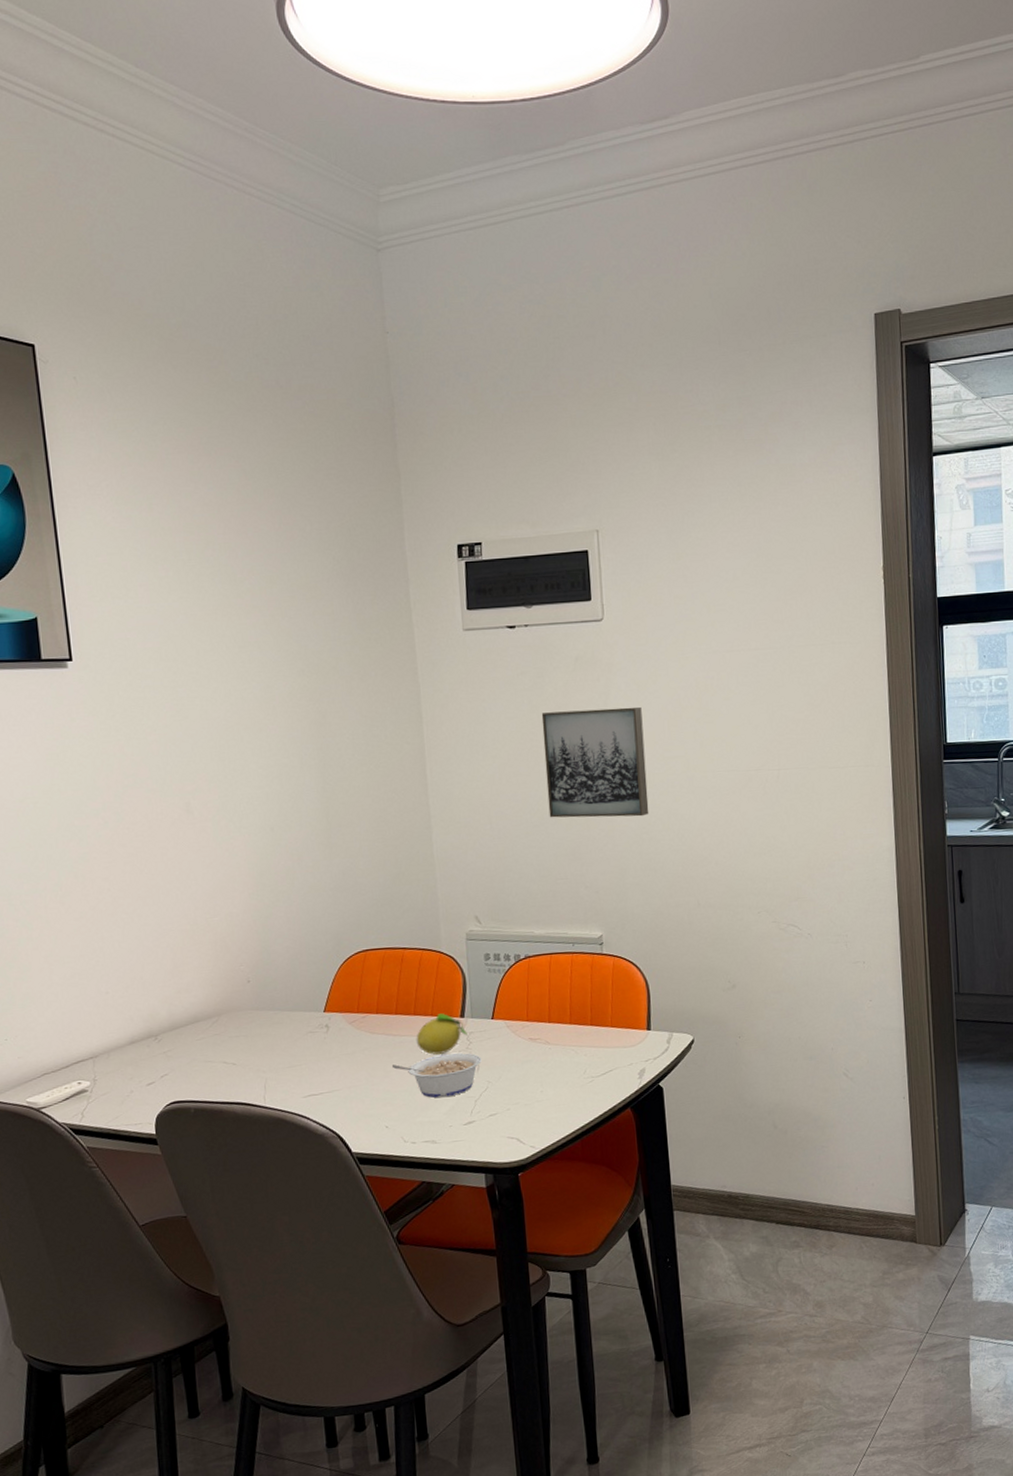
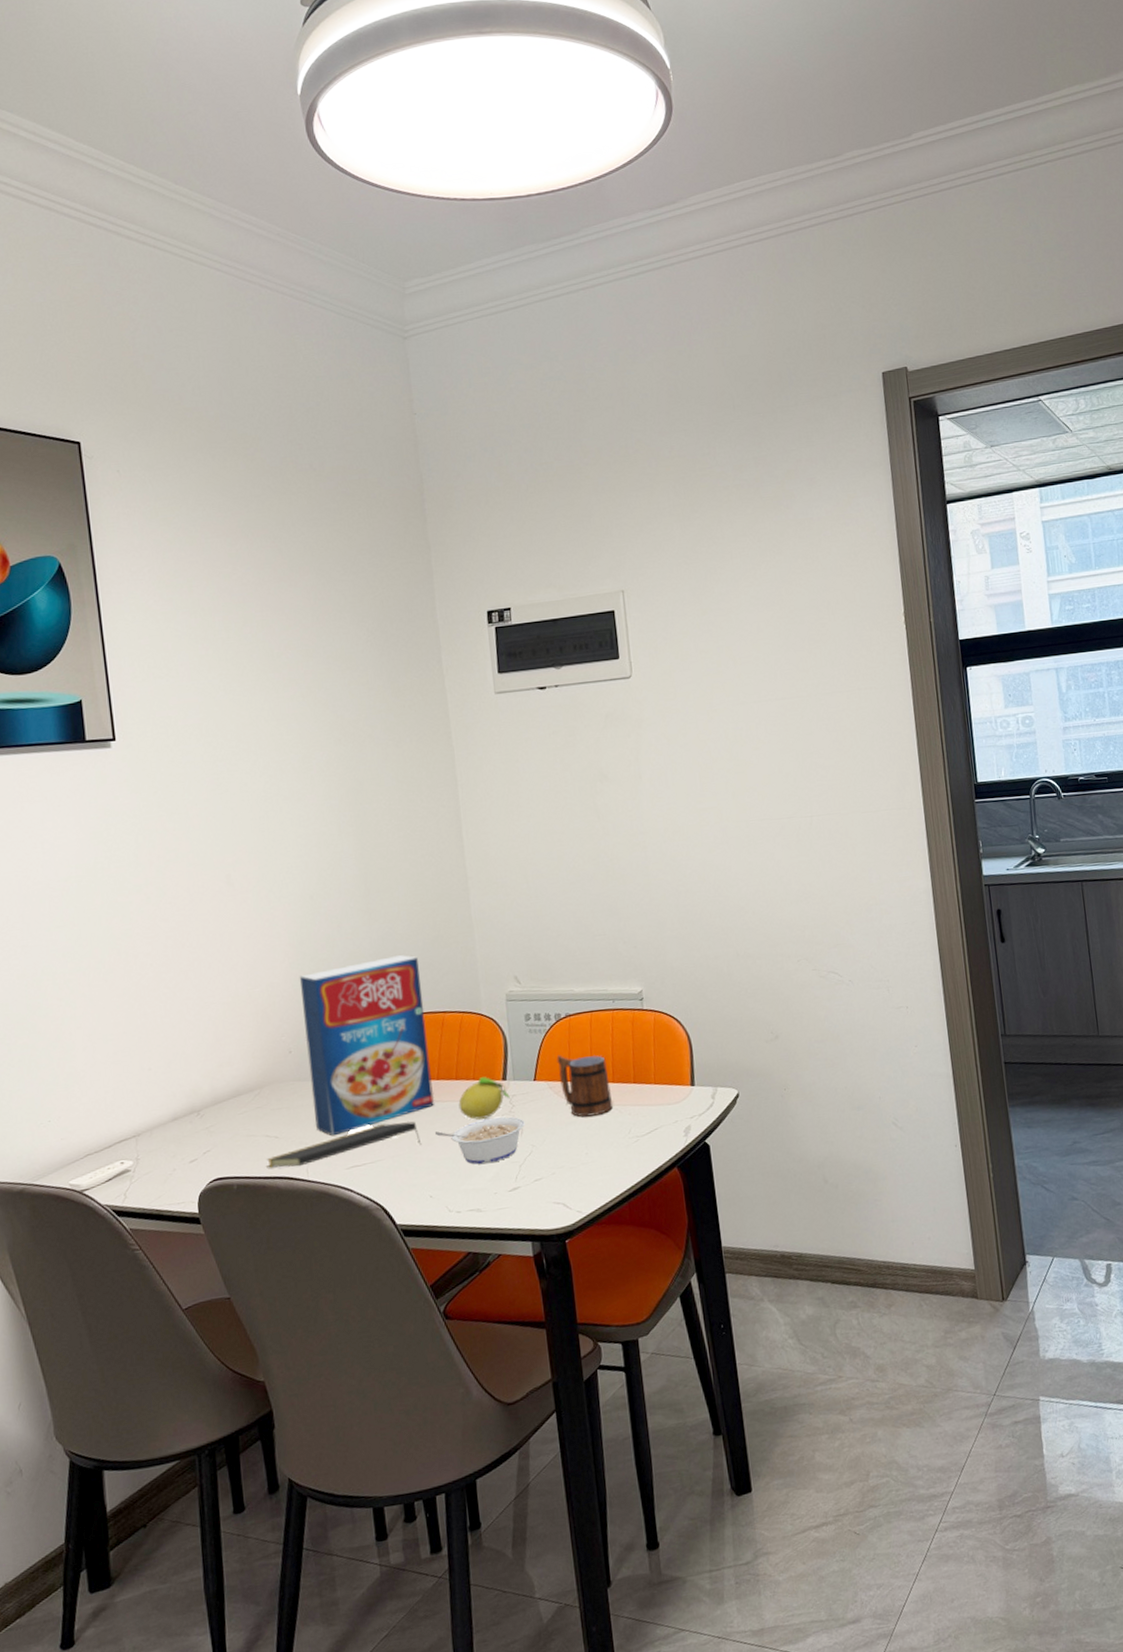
notepad: none [223,1054,379,1094] -> present [266,1121,422,1168]
cereal box: none [258,890,392,1065] -> present [299,955,434,1137]
mug: none [515,995,570,1056] -> present [556,1055,614,1117]
wall art: present [541,706,649,818] -> none [574,760,685,875]

